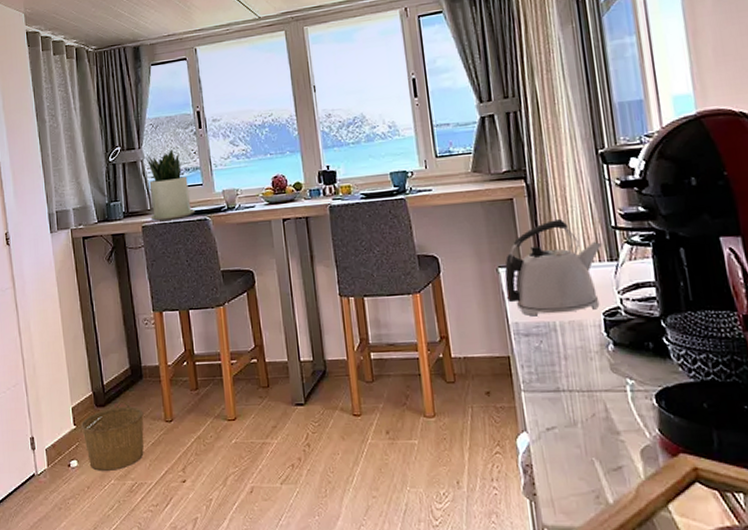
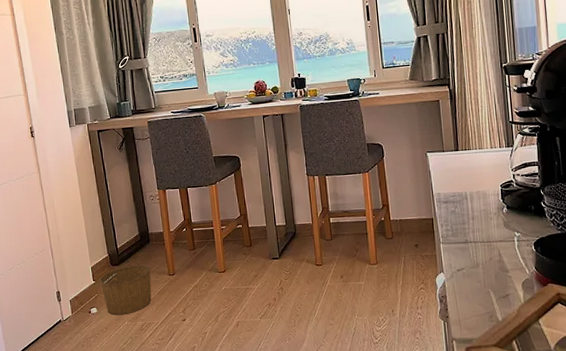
planter: present [144,149,196,221] -> none [149,59,192,117]
kettle: present [504,218,603,317] -> none [431,115,503,189]

